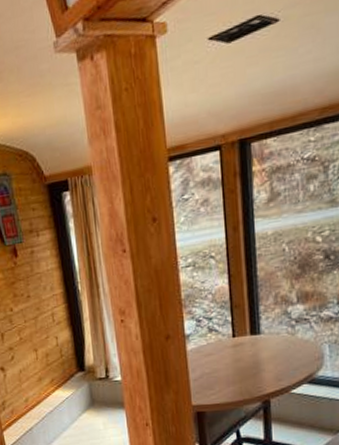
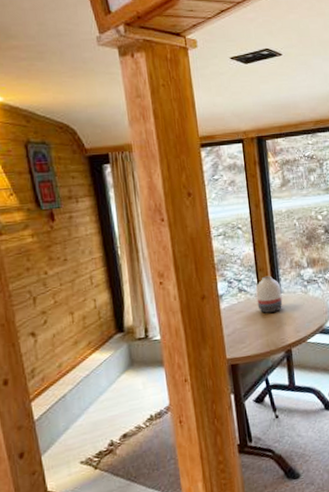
vase: none [229,313,262,357] -> present [255,275,283,313]

